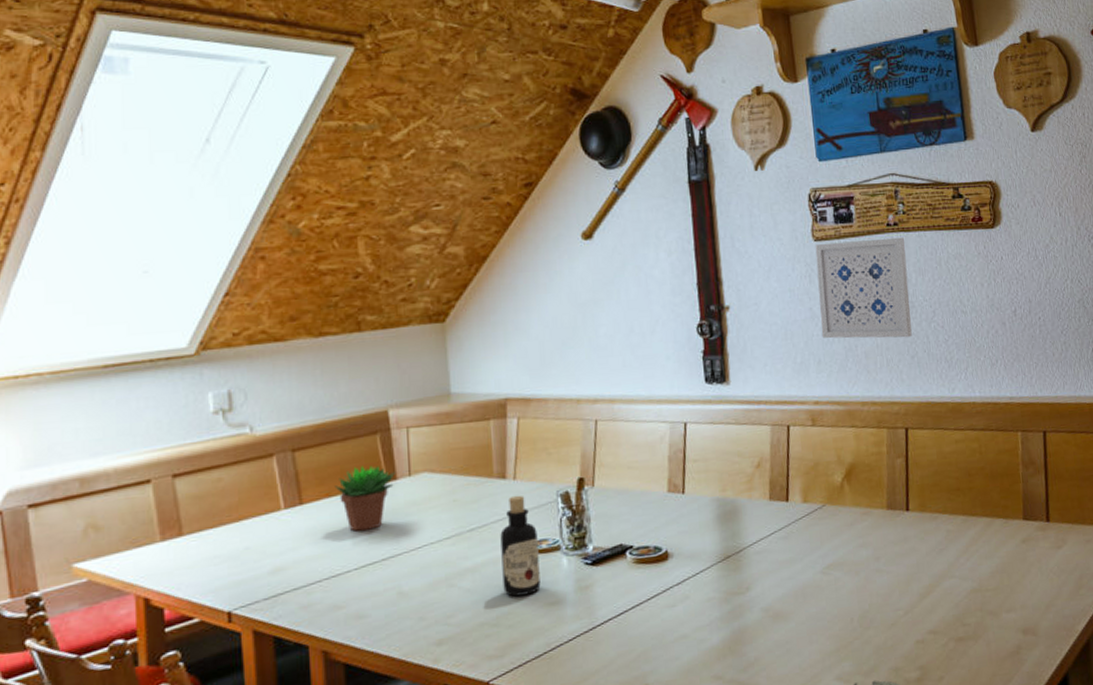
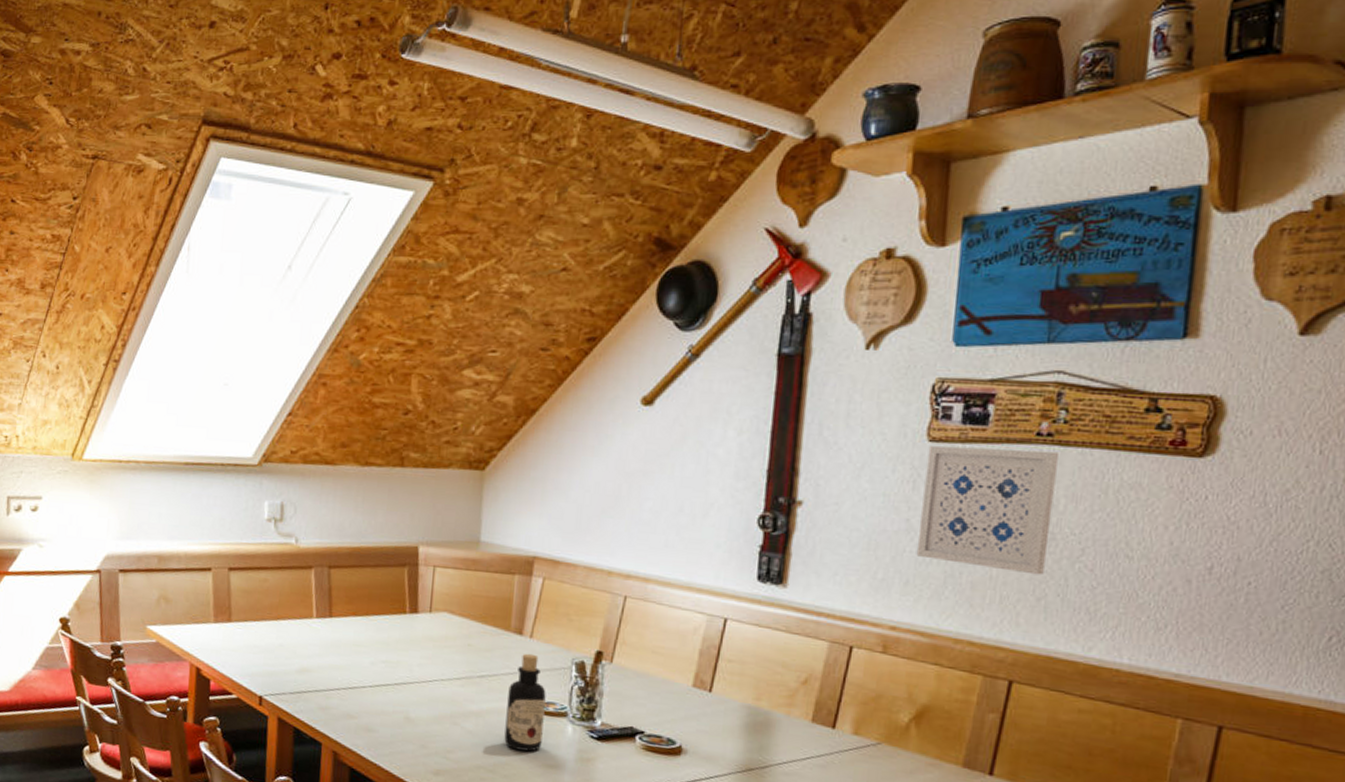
succulent plant: present [334,465,395,531] -> none [361,593,417,654]

